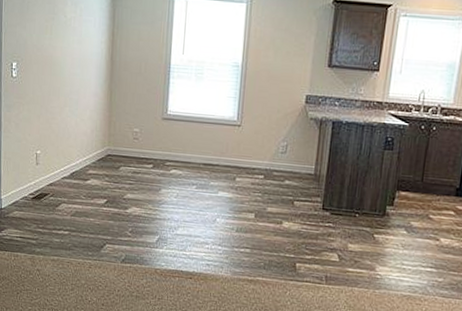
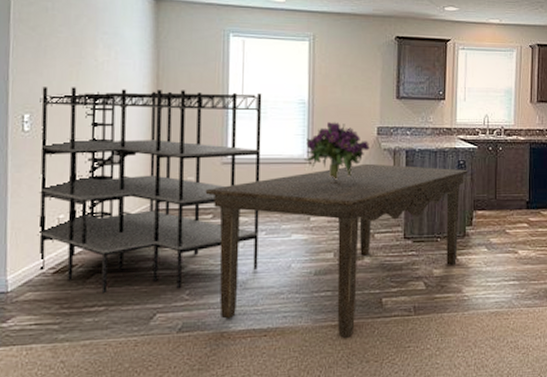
shelving unit: none [21,39,200,226] -> present [36,87,262,294]
dining table: none [148,131,396,292] -> present [205,163,468,337]
bouquet: none [234,87,297,144] -> present [304,122,370,180]

